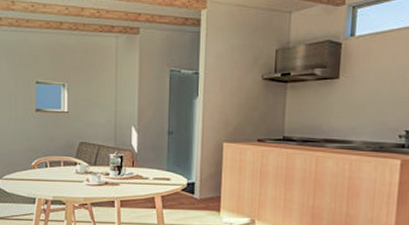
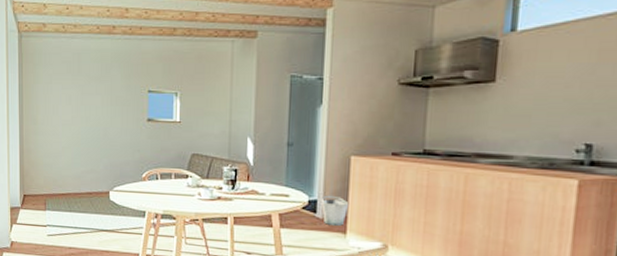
bucket: none [198,178,222,205] -> present [320,195,349,226]

